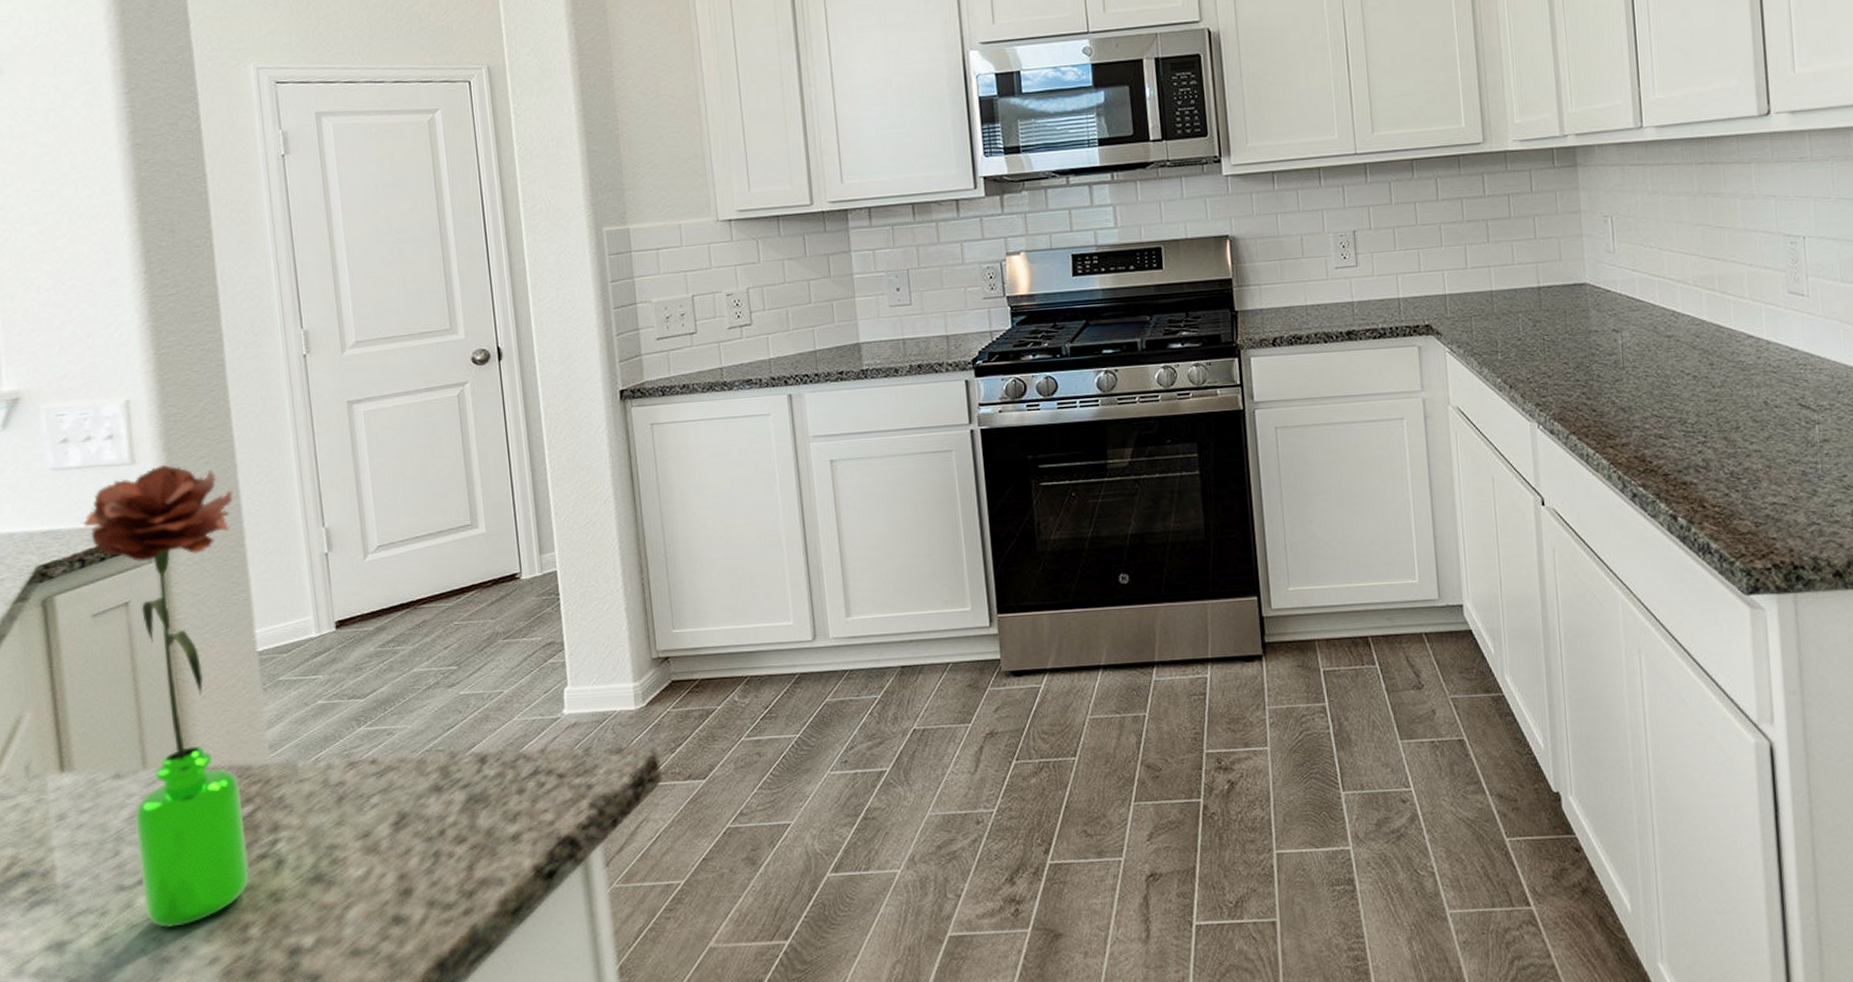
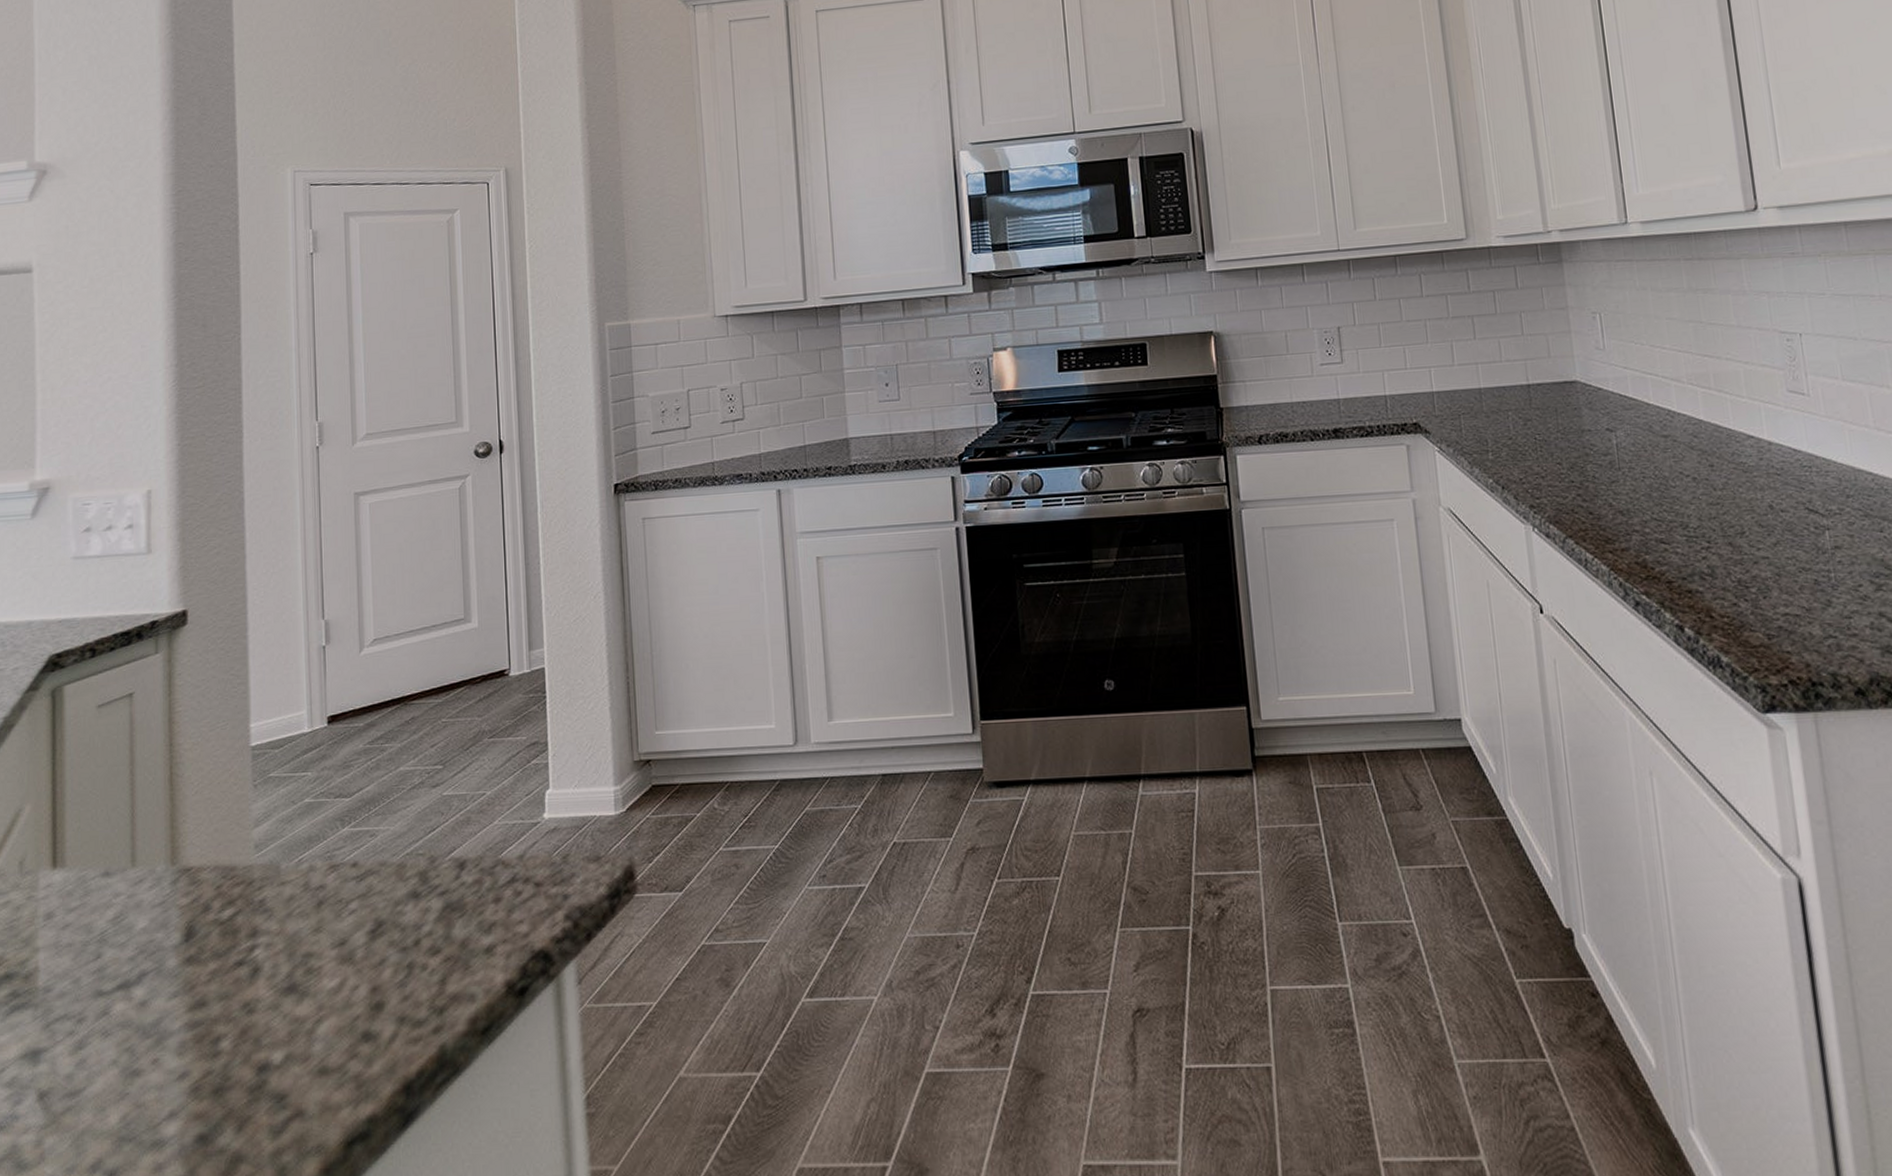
flower: present [81,464,249,928] -> none [95,554,240,1038]

